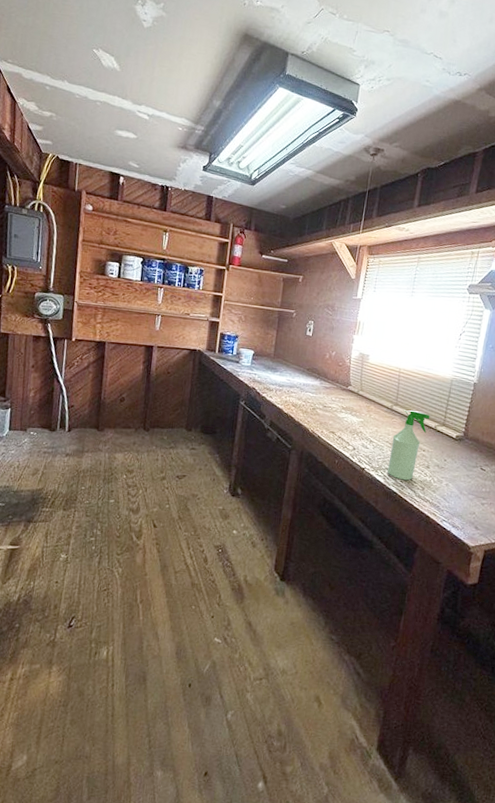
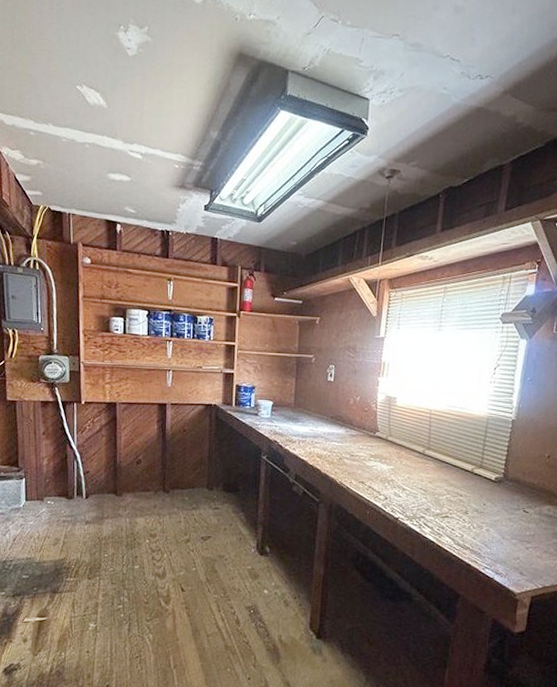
spray bottle: present [387,410,430,481] -> none [423,453,466,528]

